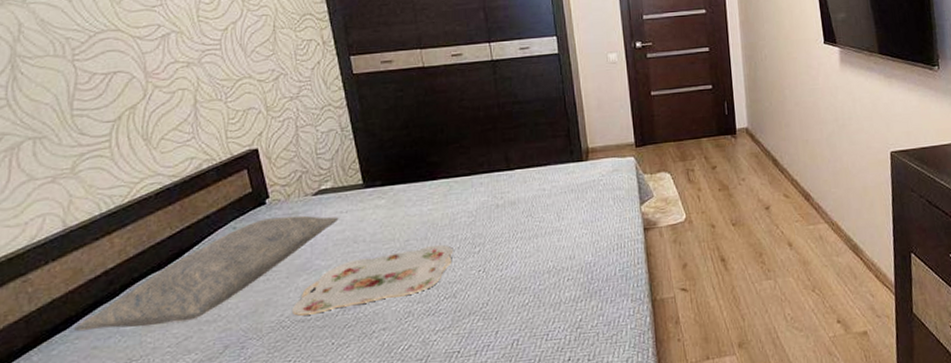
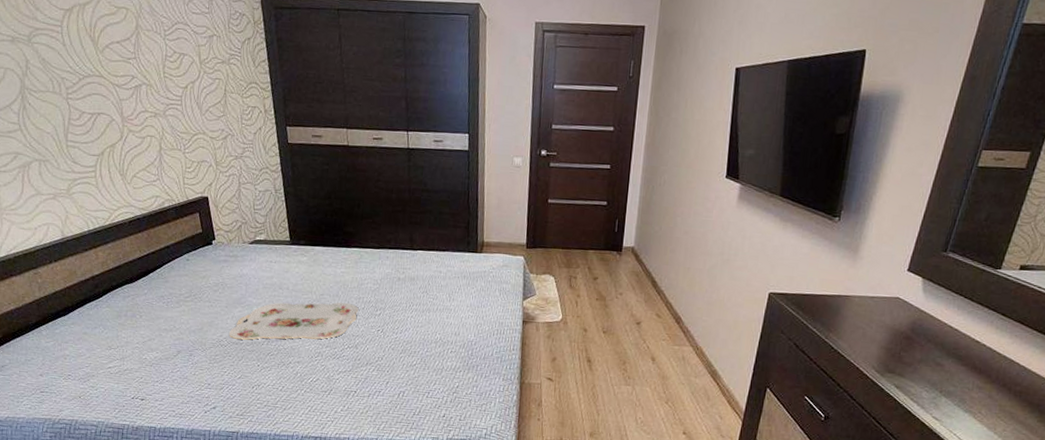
pillow: present [74,215,339,332] -> none [71,256,269,327]

